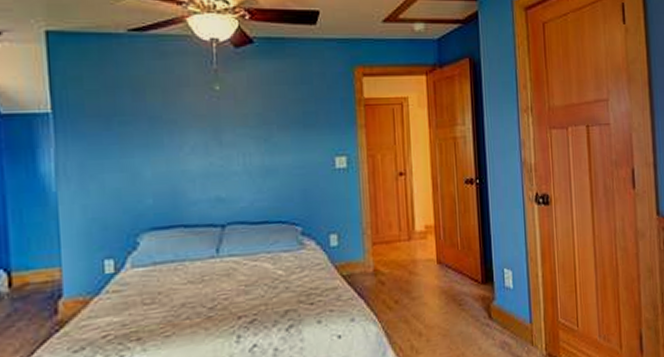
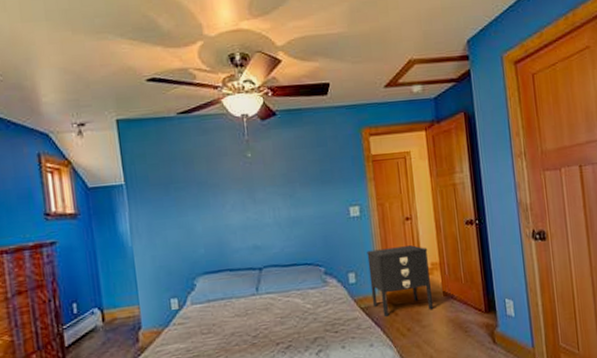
nightstand: none [353,205,426,288] -> present [367,245,434,318]

